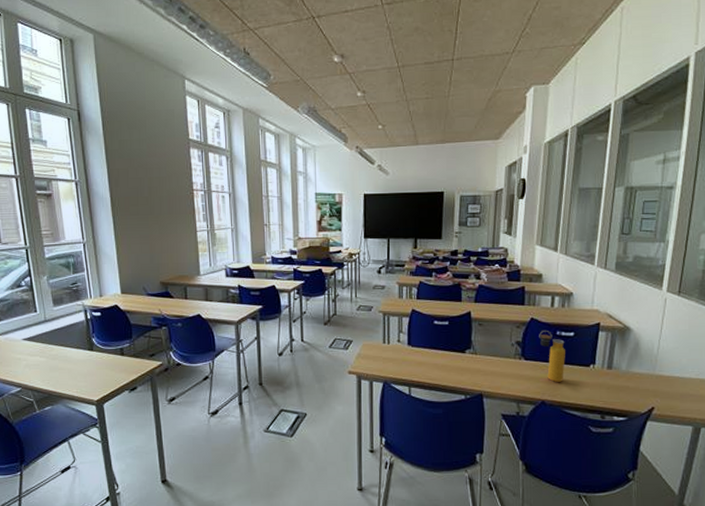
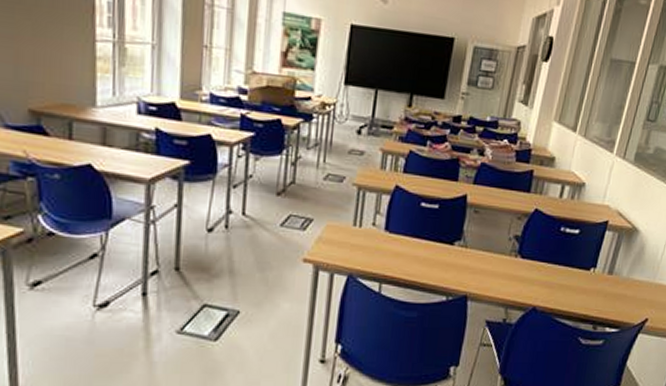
water bottle: present [539,331,565,382] -> none [541,225,568,286]

